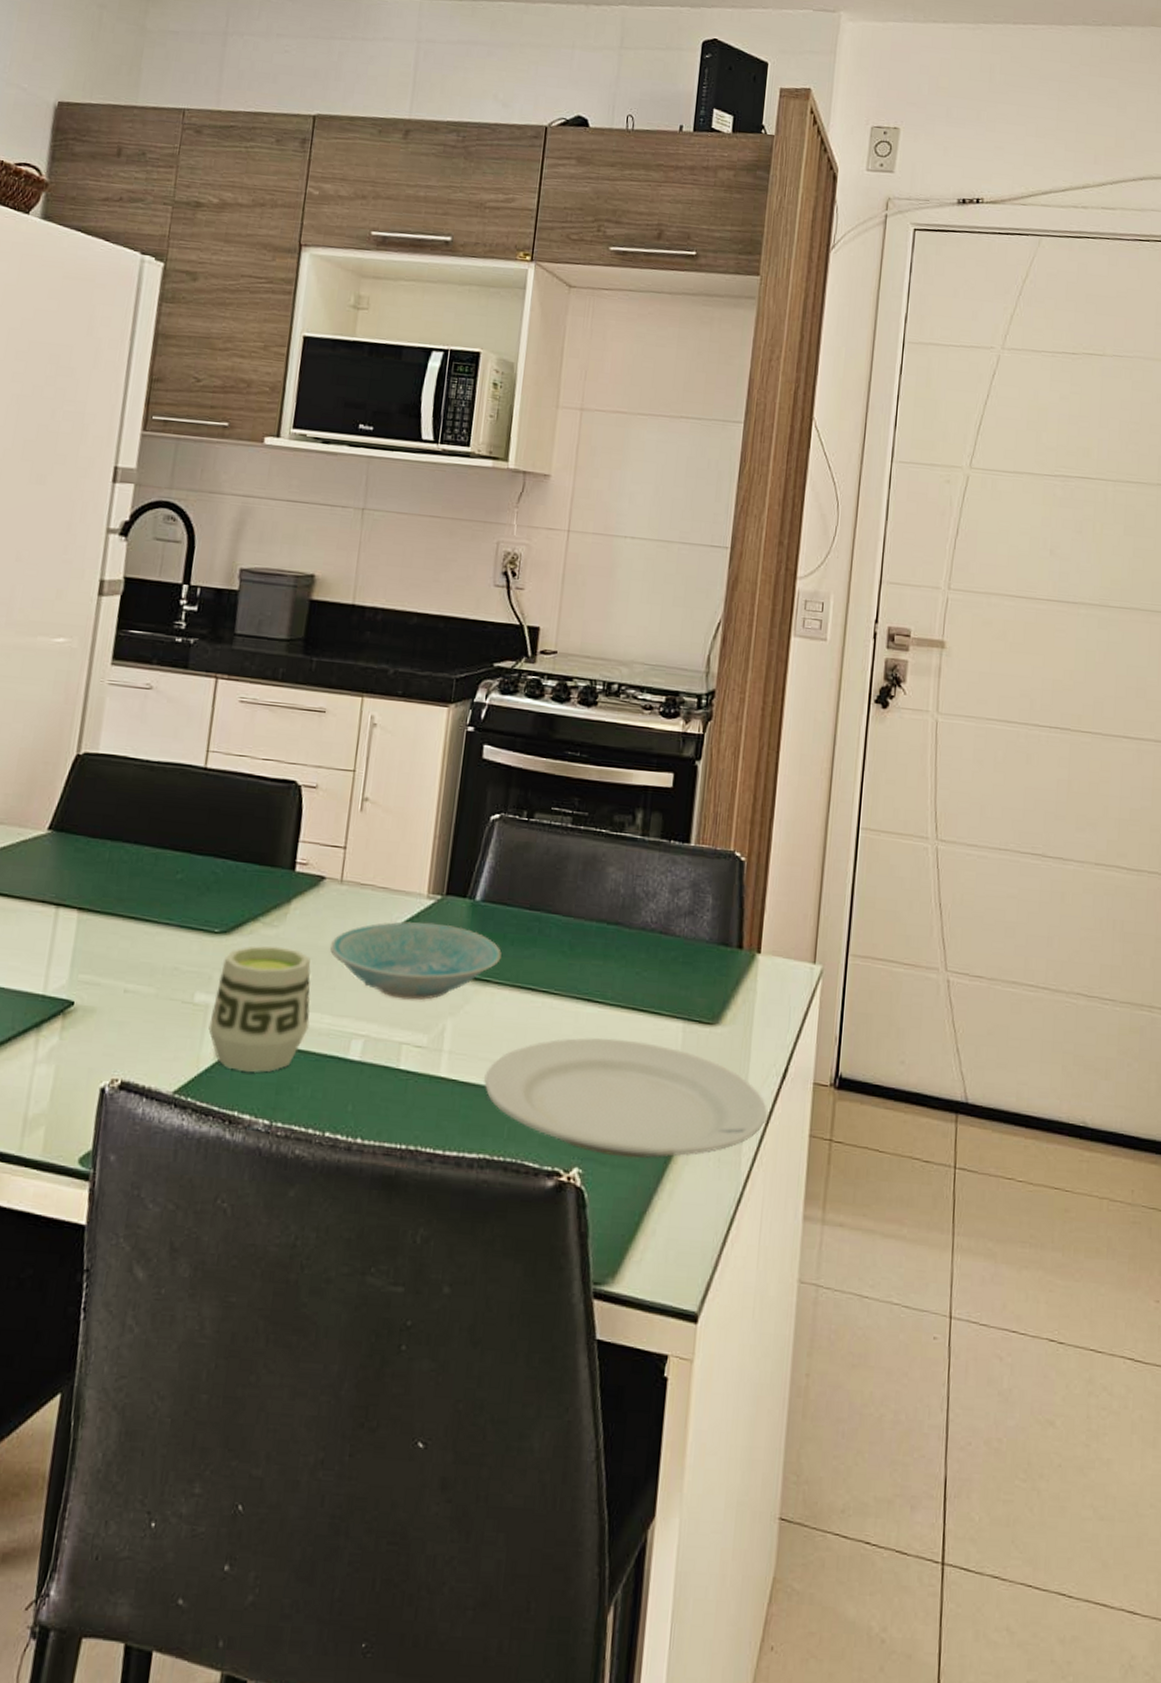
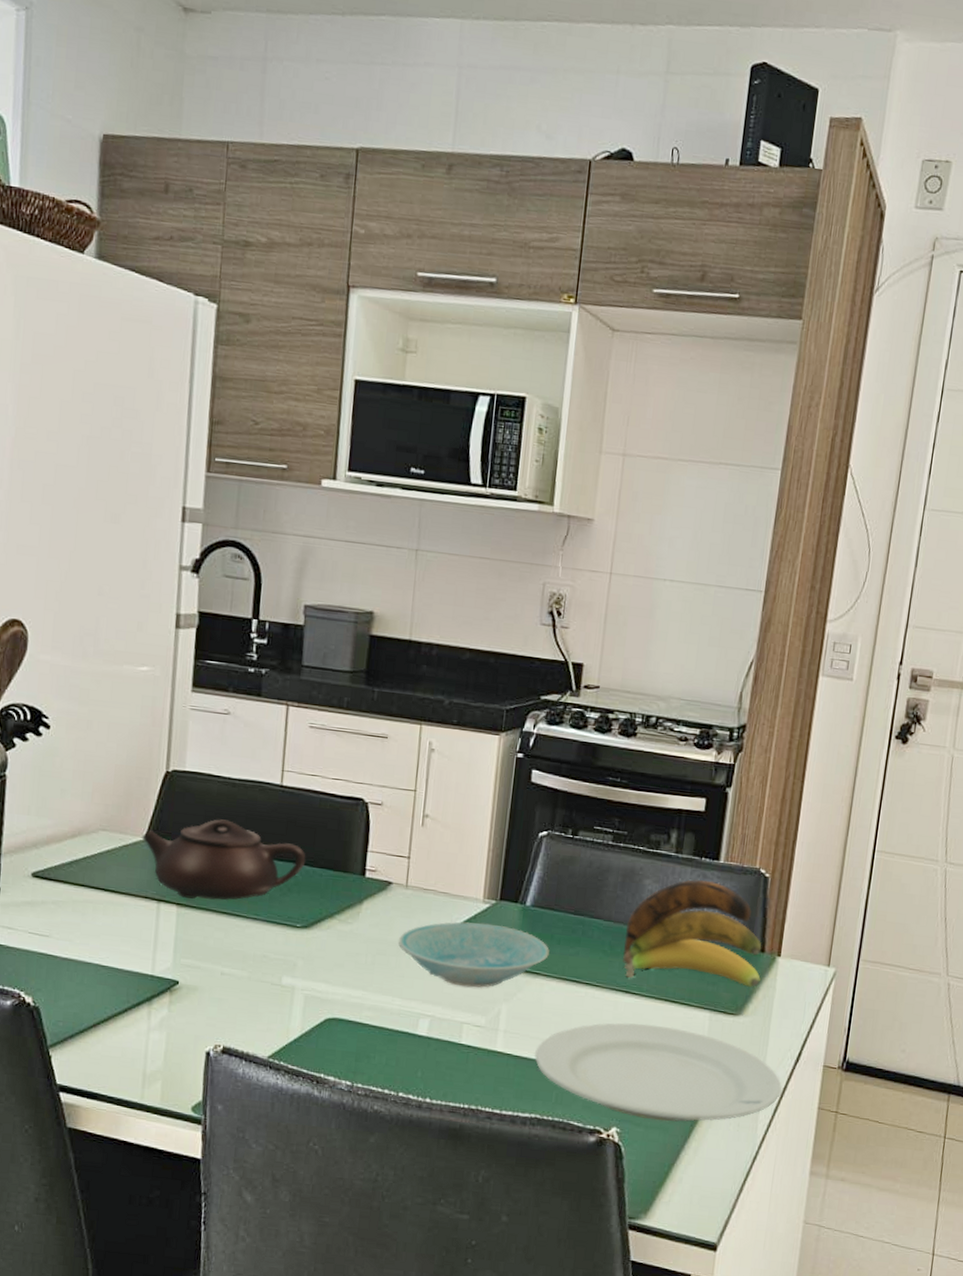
teapot: none [43,808,229,903] -> present [141,819,306,900]
cup: present [208,945,311,1072] -> none [295,939,383,1043]
banana: none [584,866,740,991] -> present [623,879,762,987]

